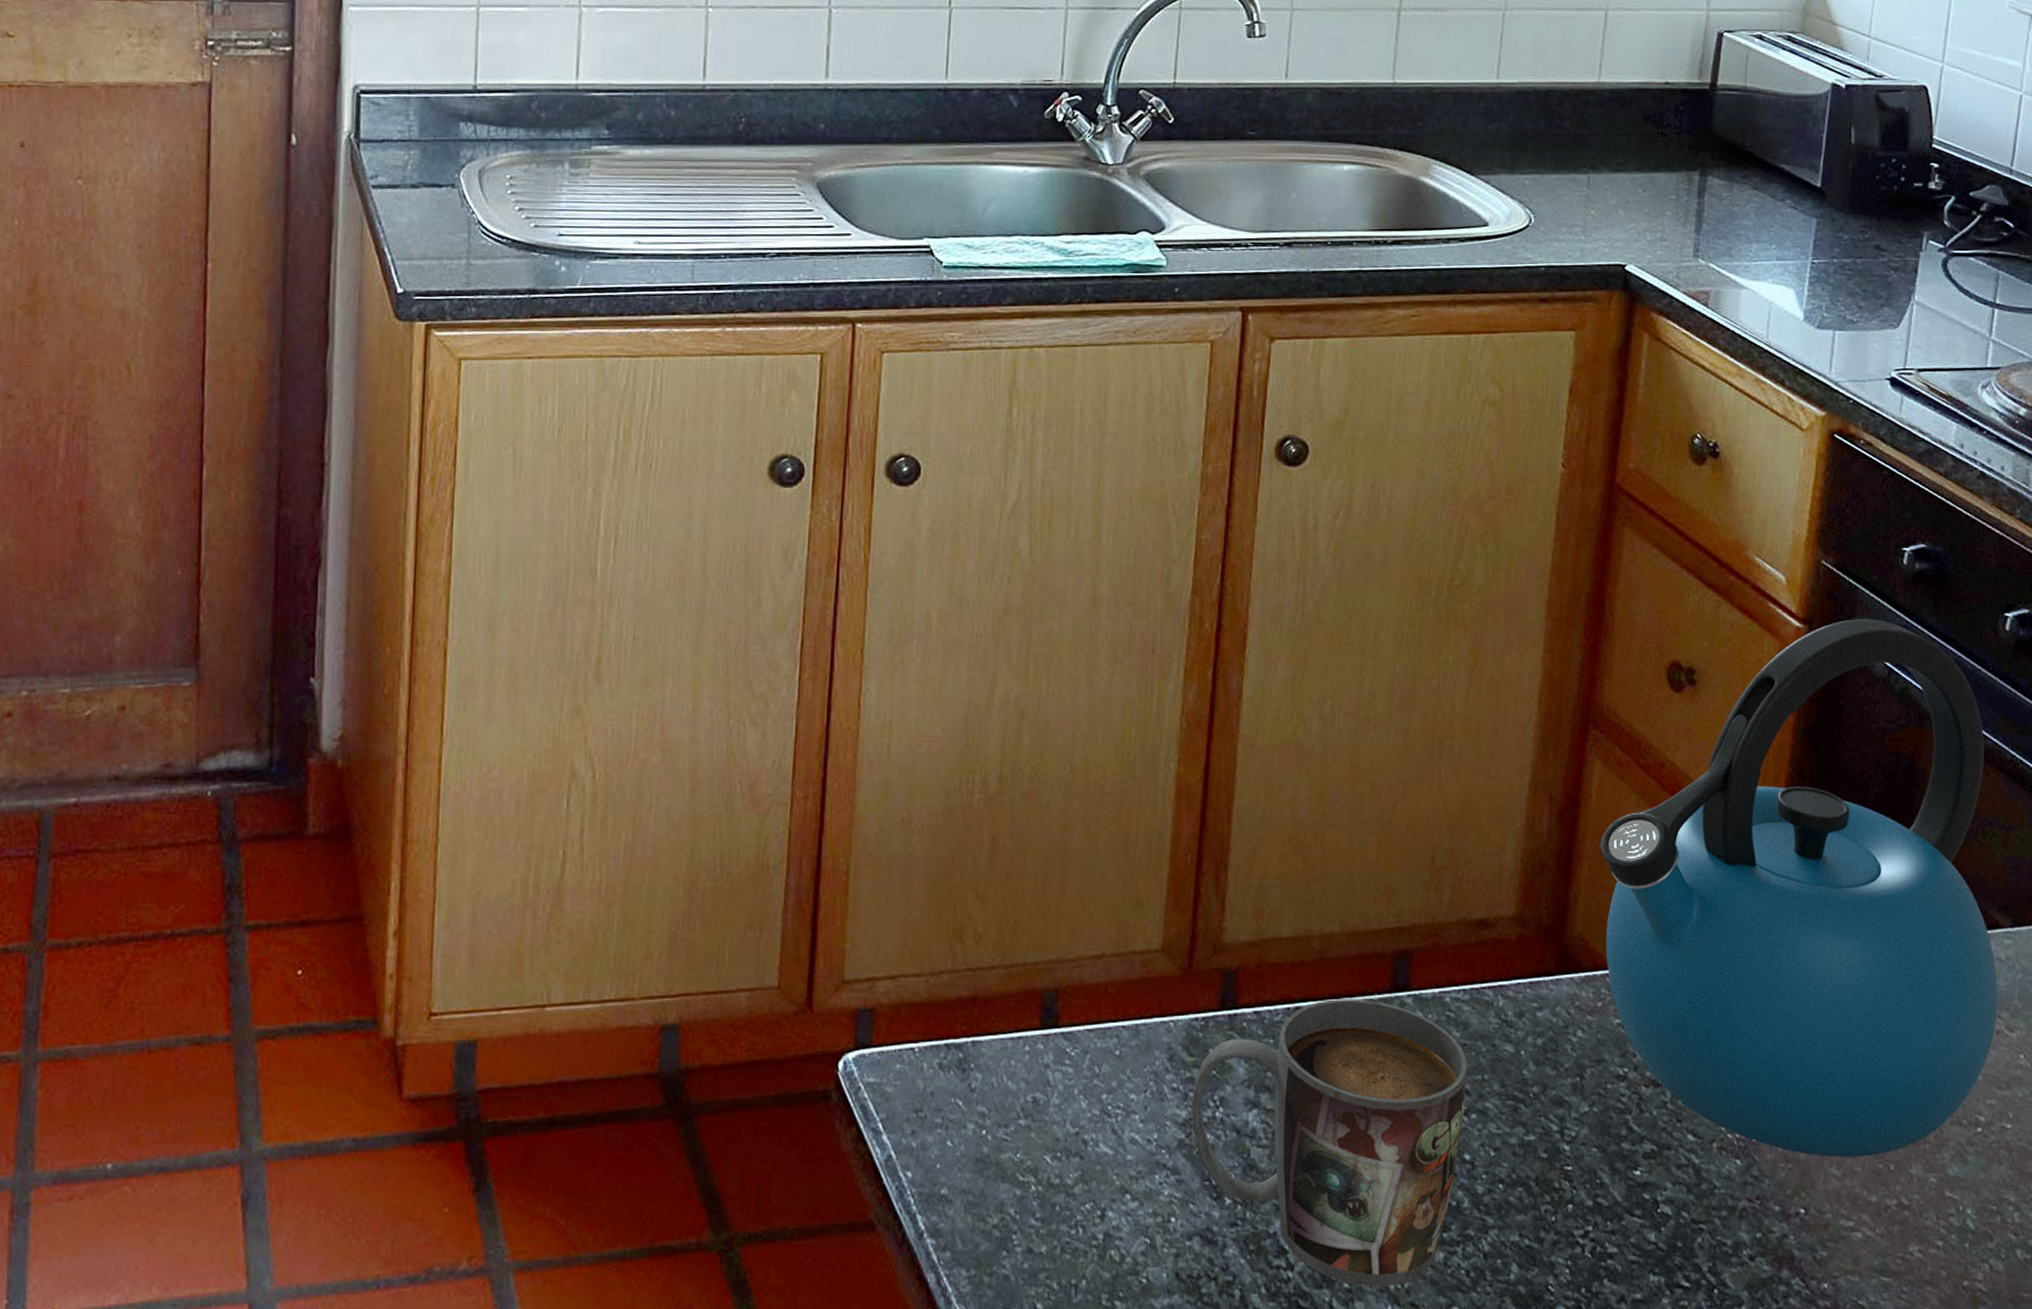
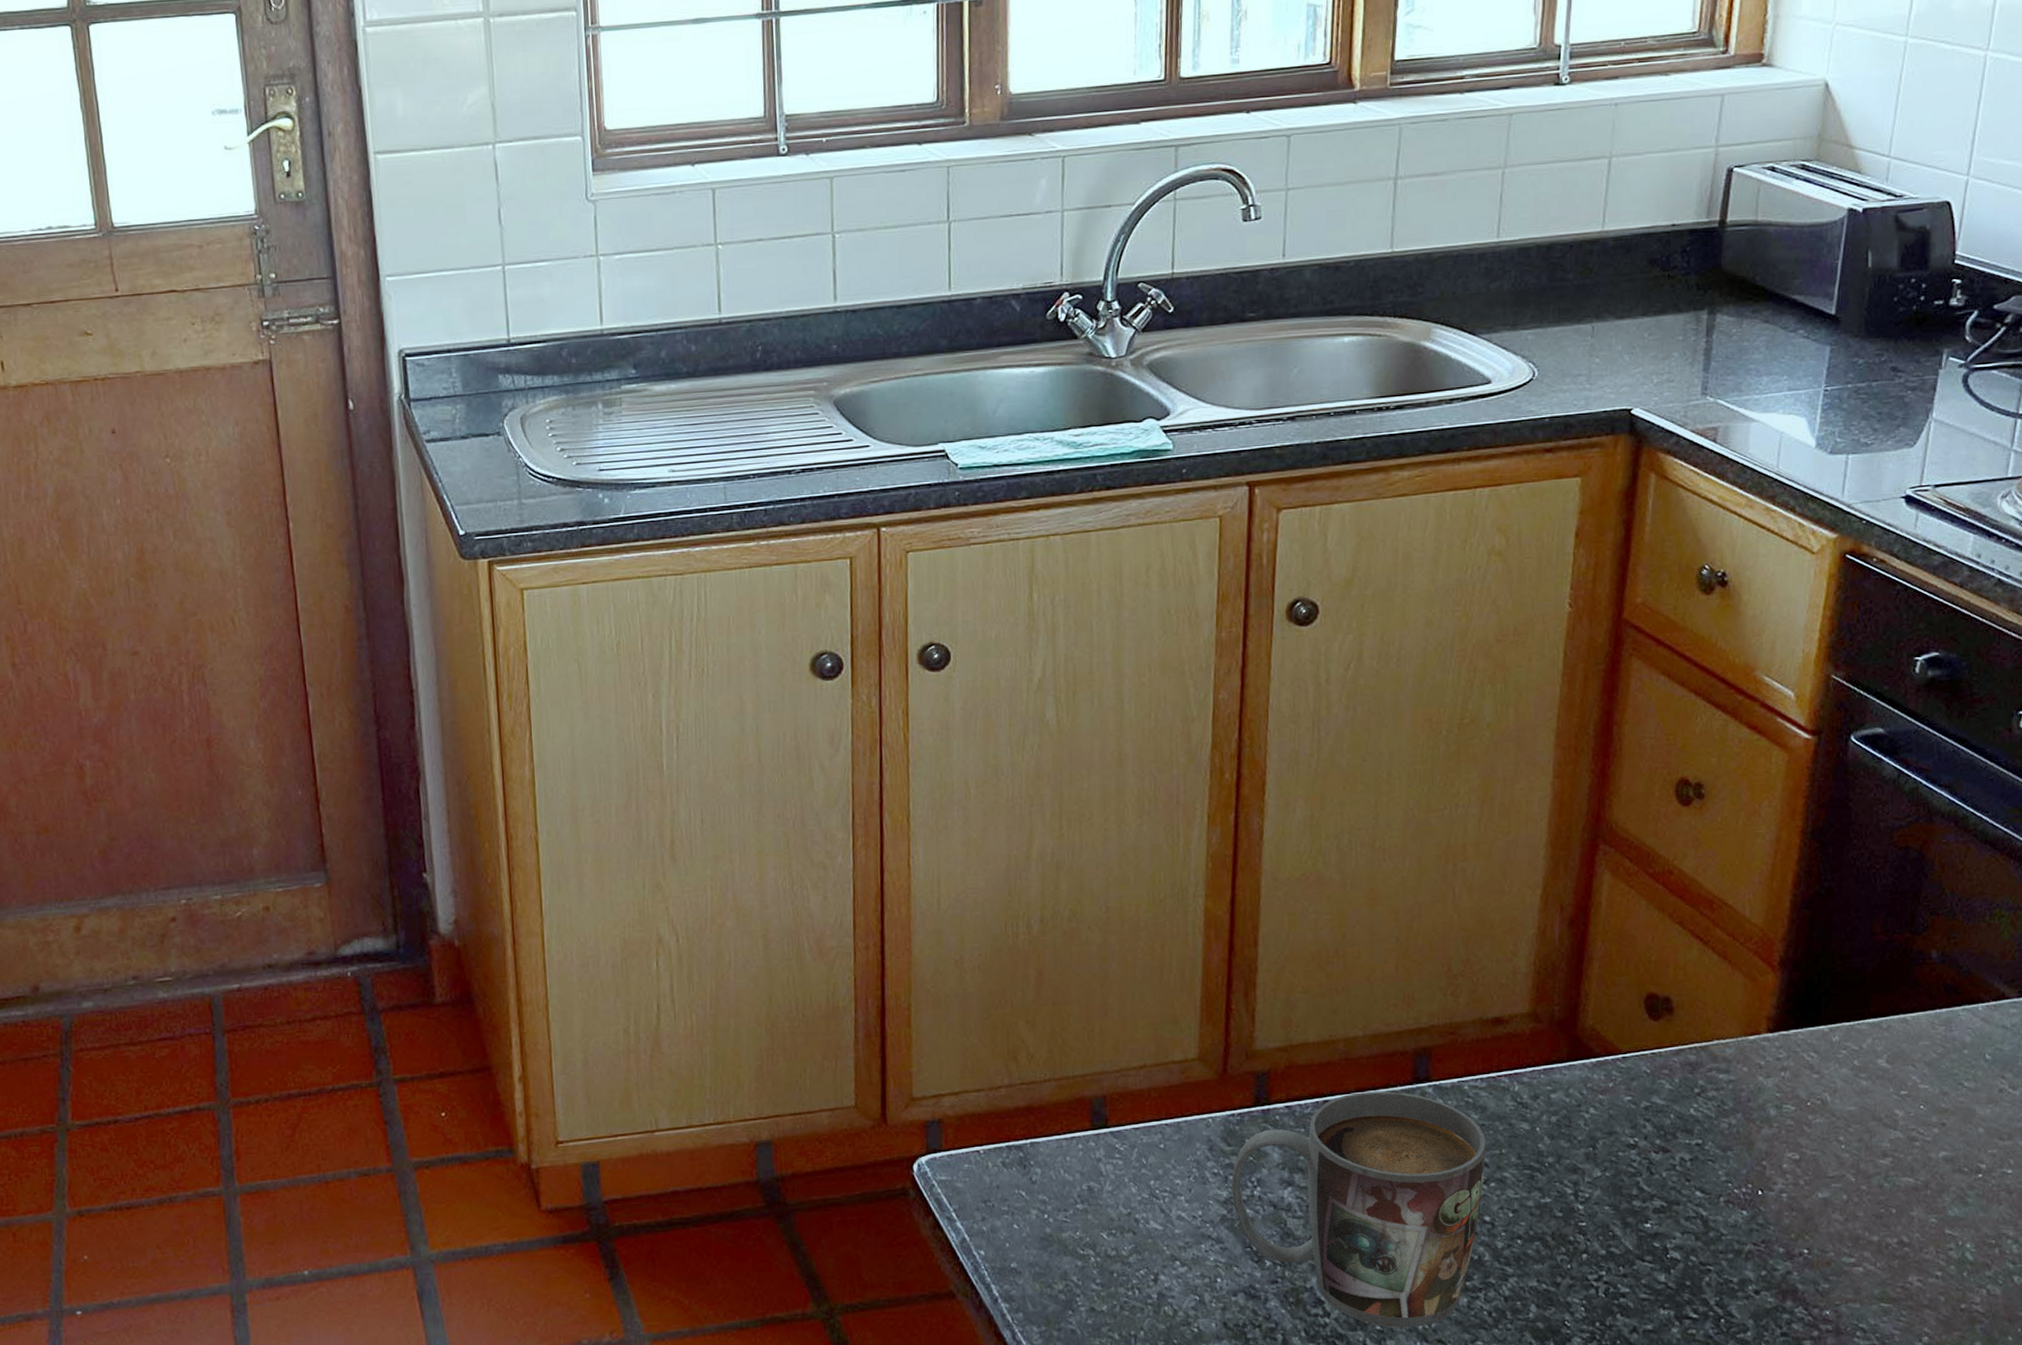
kettle: present [1600,619,1998,1158] -> none [1610,726,2002,1205]

